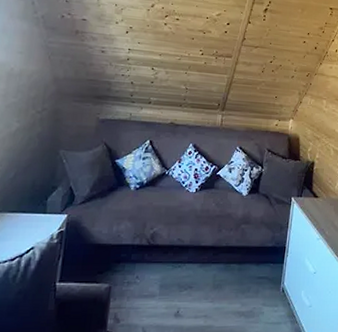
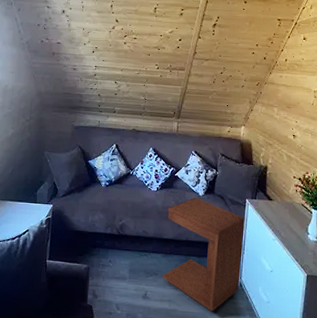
side table: none [198,198,290,324] -> present [162,197,245,312]

